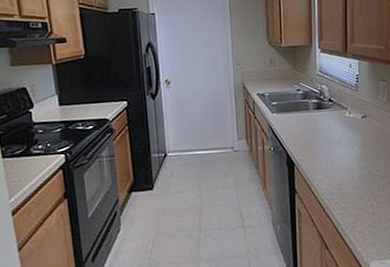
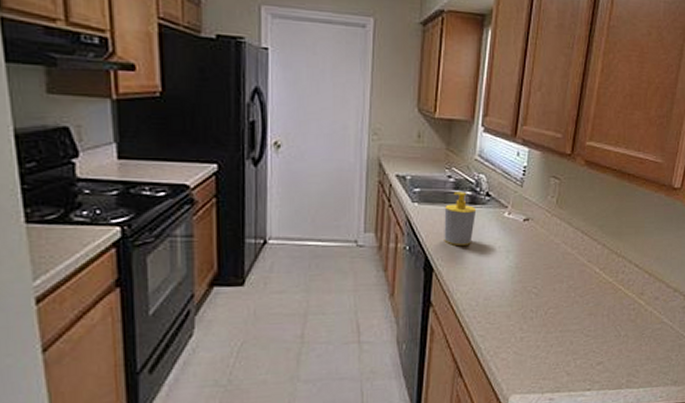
soap bottle: none [297,100,323,143] -> present [444,192,477,245]

